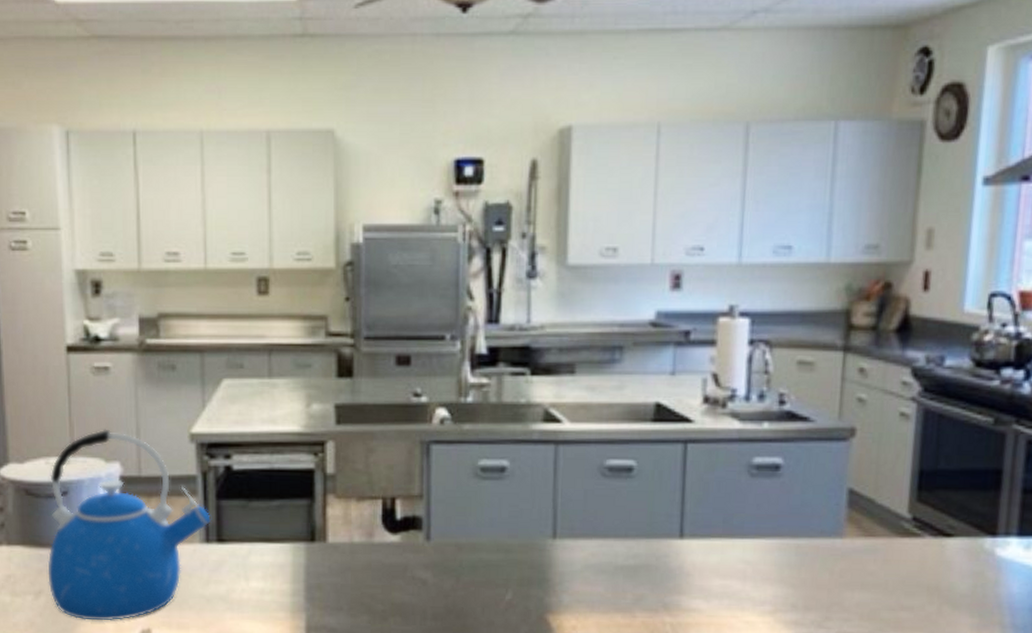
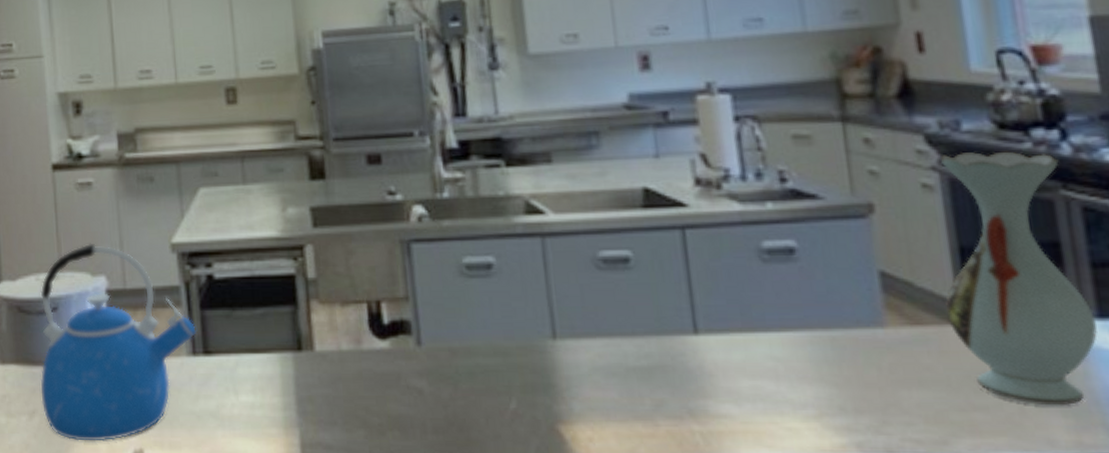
vase: none [896,385,1018,608] -> present [940,151,1098,406]

